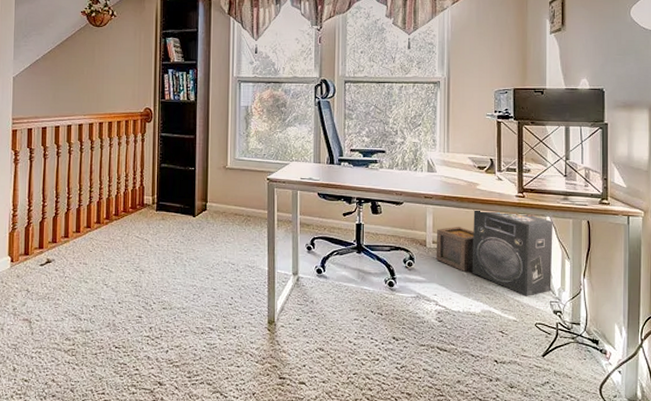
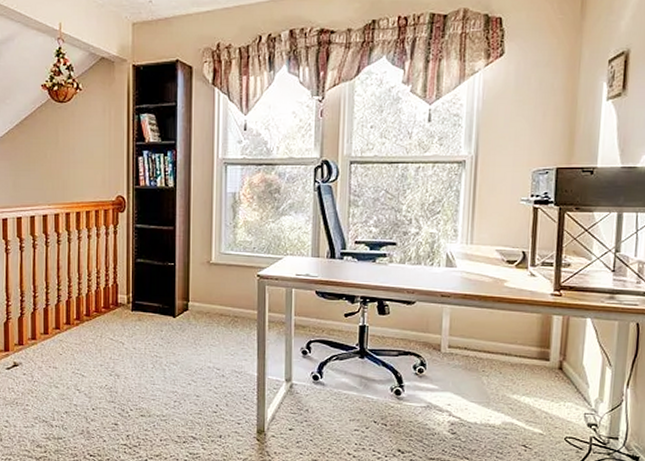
stereo: present [436,210,553,296] -> none [451,310,595,407]

